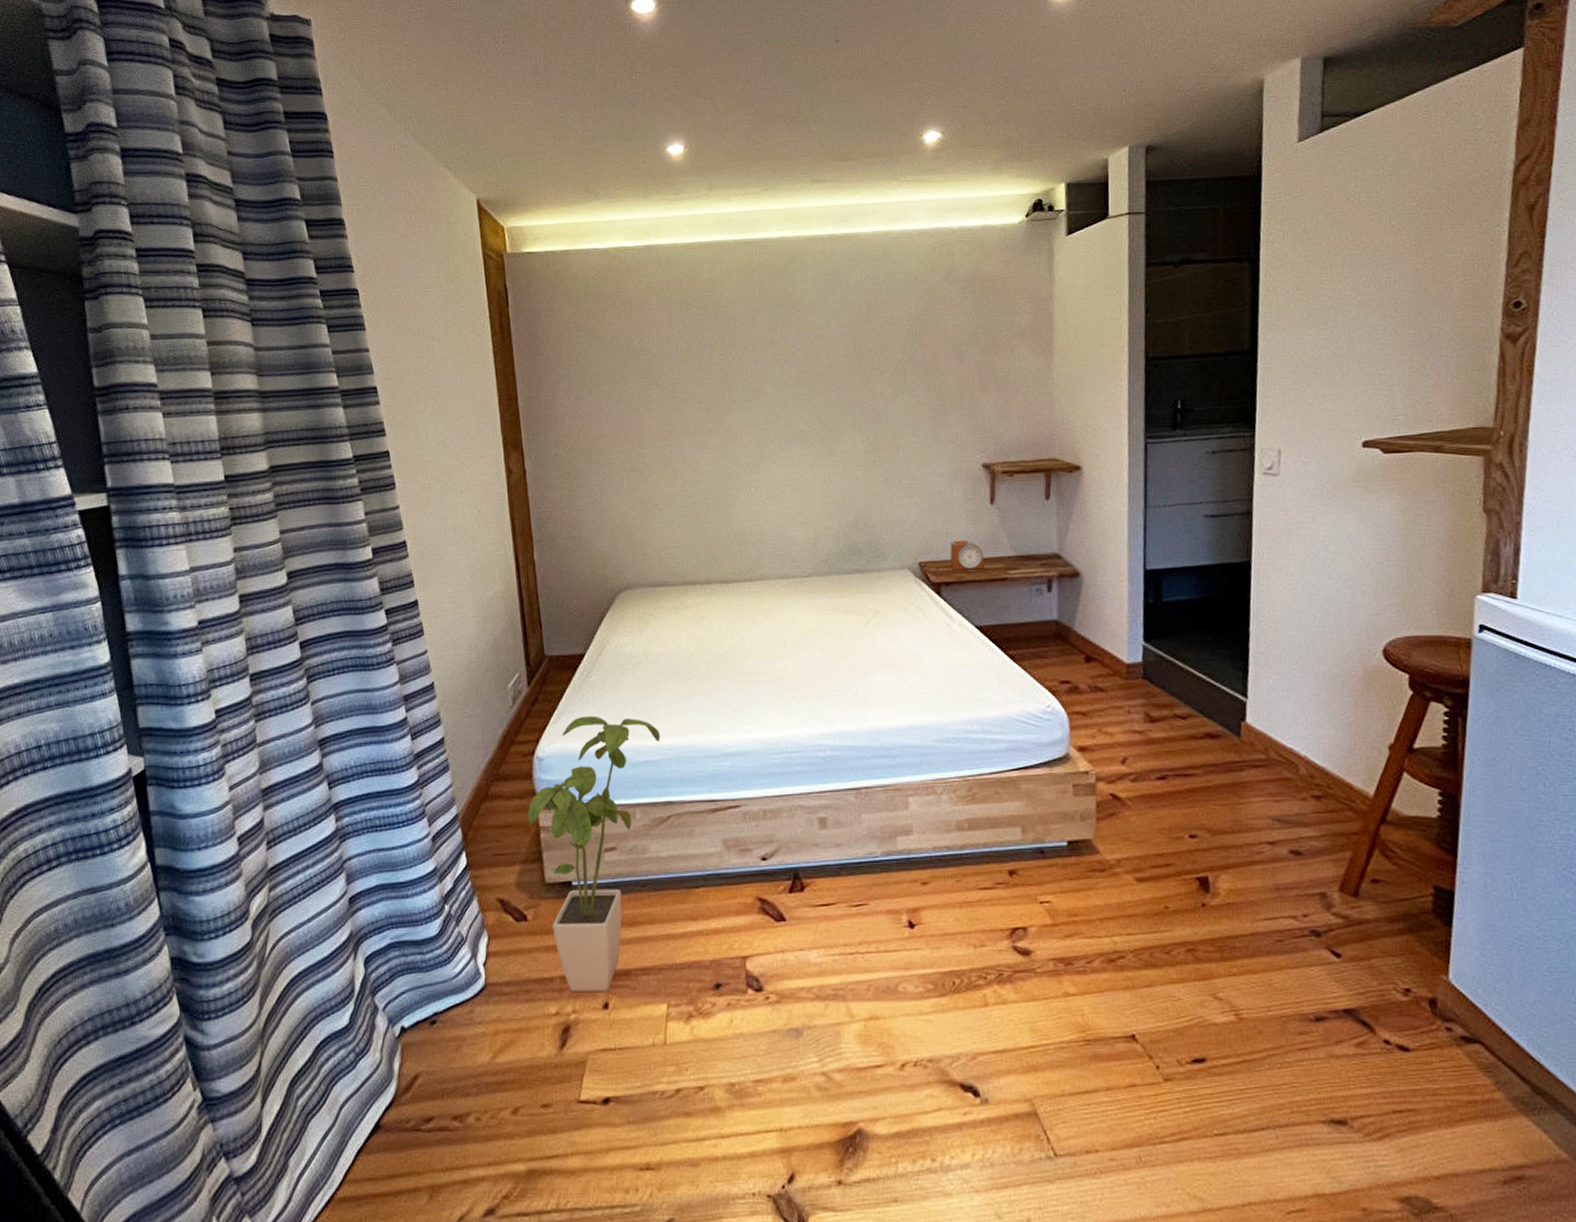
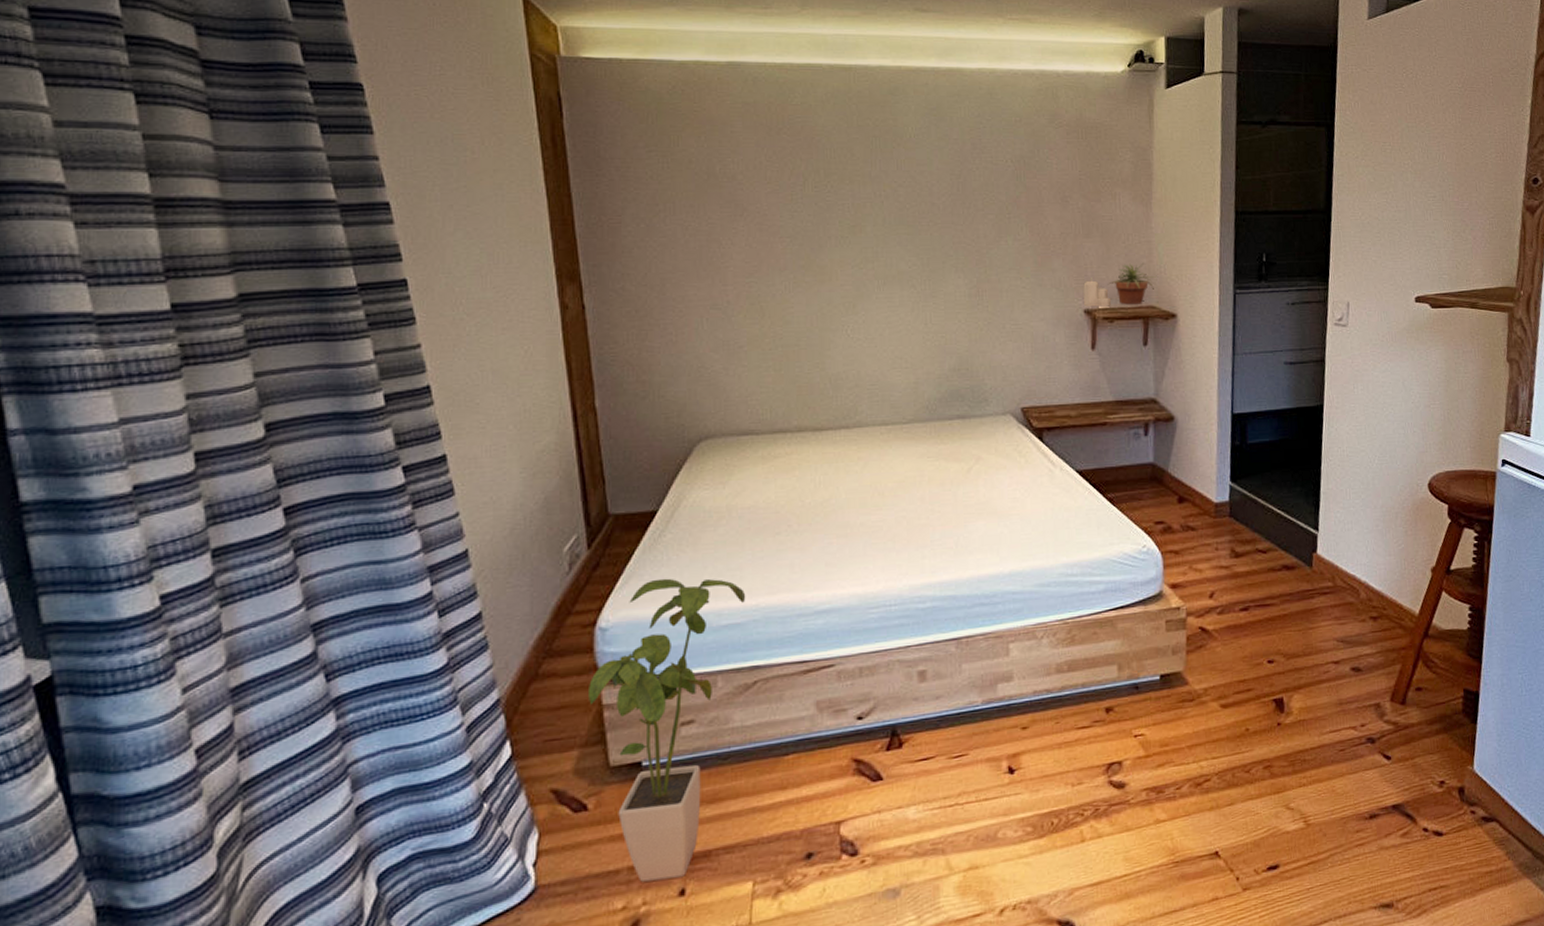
alarm clock: present [950,540,985,571] -> none [1052,385,1085,416]
candle: none [981,431,1010,461] -> present [1083,278,1111,307]
potted plant: none [1006,414,1061,459] -> present [1107,262,1159,306]

